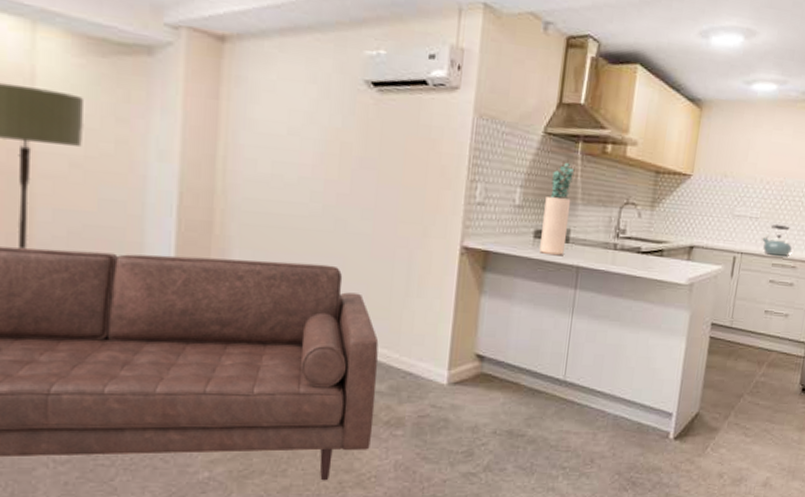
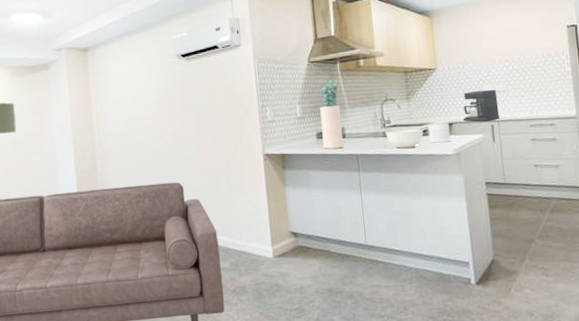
bowl: none [617,242,660,269] -> present [386,128,424,149]
mug: none [663,243,690,269] -> present [427,123,450,143]
coffee maker: none [705,211,749,252] -> present [462,89,500,122]
kettle: present [761,224,792,256] -> none [513,92,546,118]

